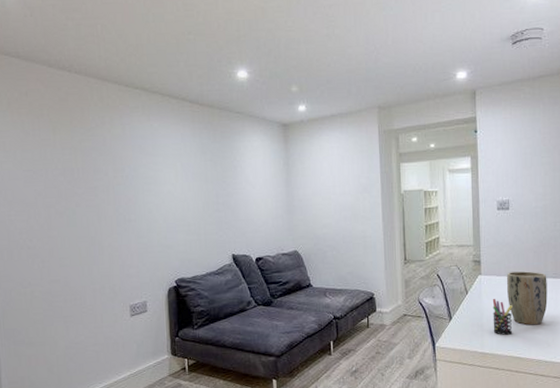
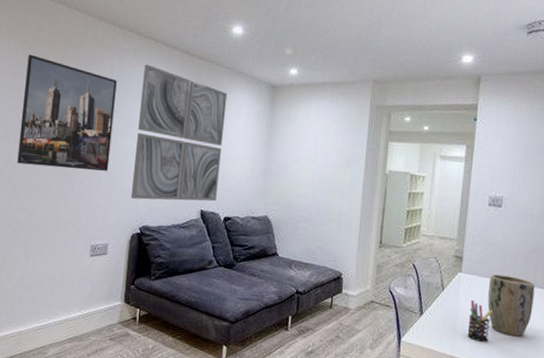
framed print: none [35,124,136,236] -> present [17,54,117,171]
wall art: none [155,119,246,254] -> present [130,64,228,202]

